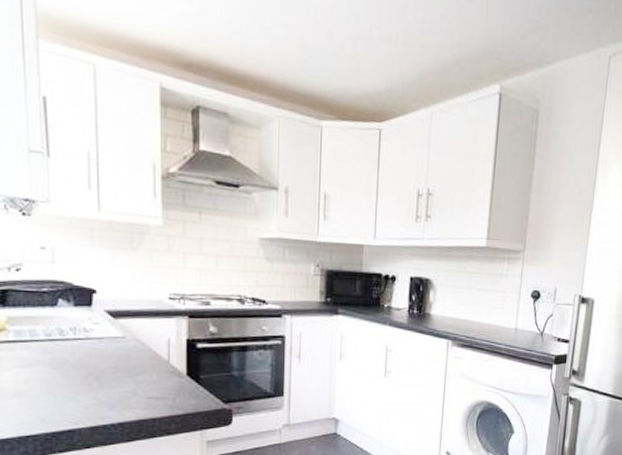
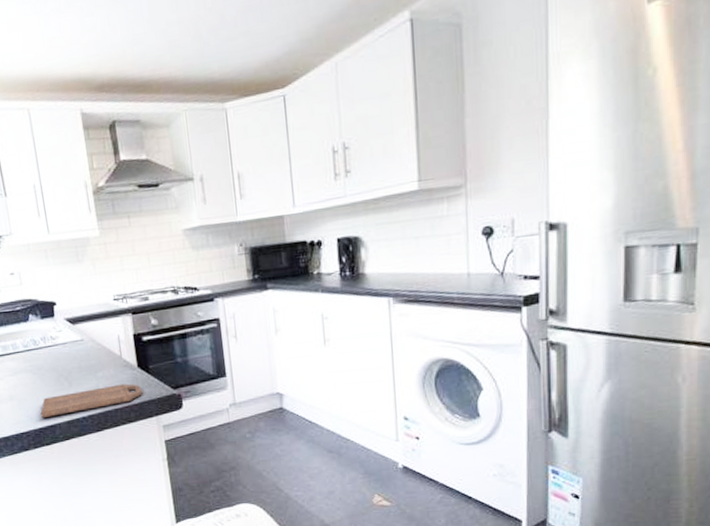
cutting board: none [56,392,188,420] -> present [40,384,143,418]

